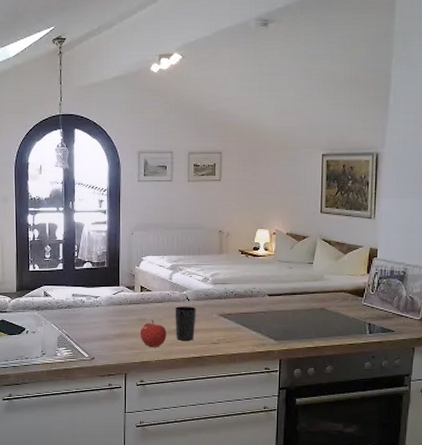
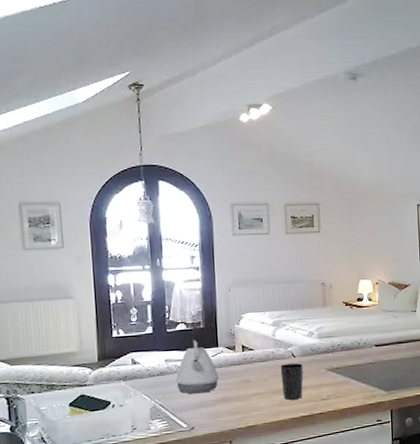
kettle: none [80,266,118,327] -> present [175,326,219,394]
fruit: present [140,319,167,347] -> none [243,380,273,410]

